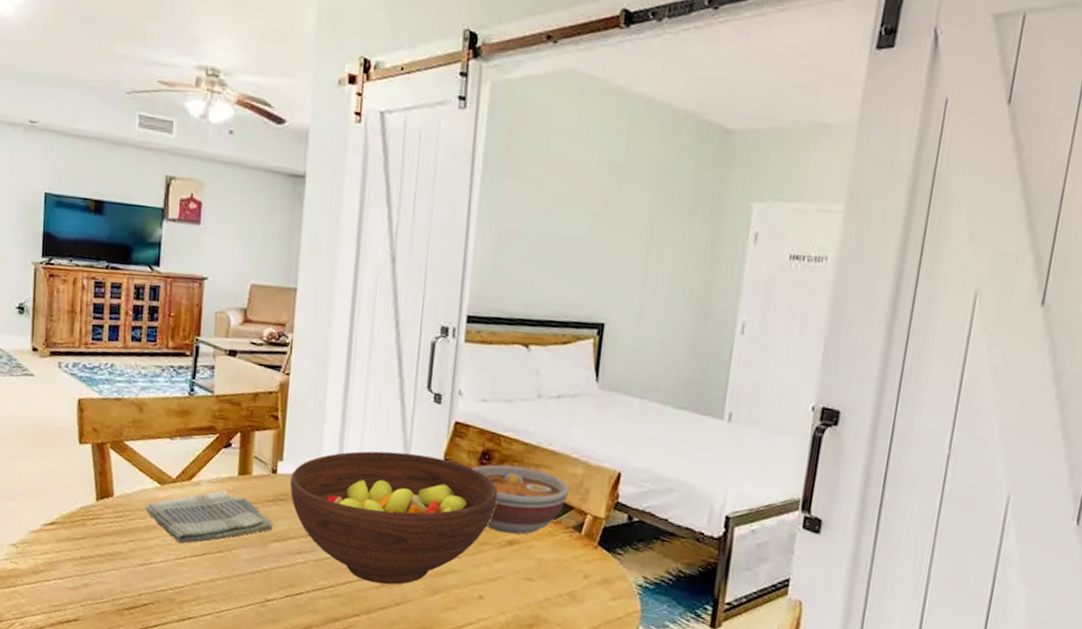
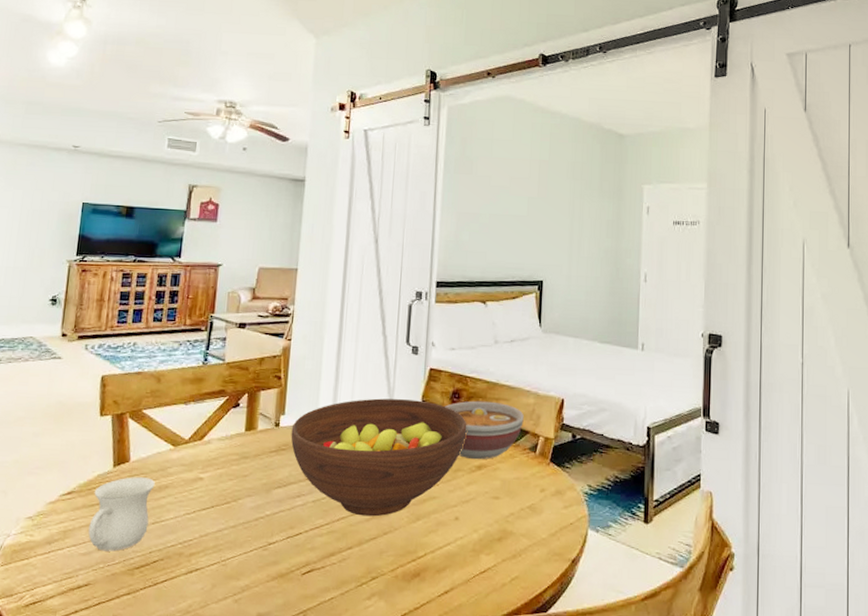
mug: none [74,513,142,590] -> present [88,477,155,552]
dish towel: present [145,490,273,543] -> none [159,446,275,499]

